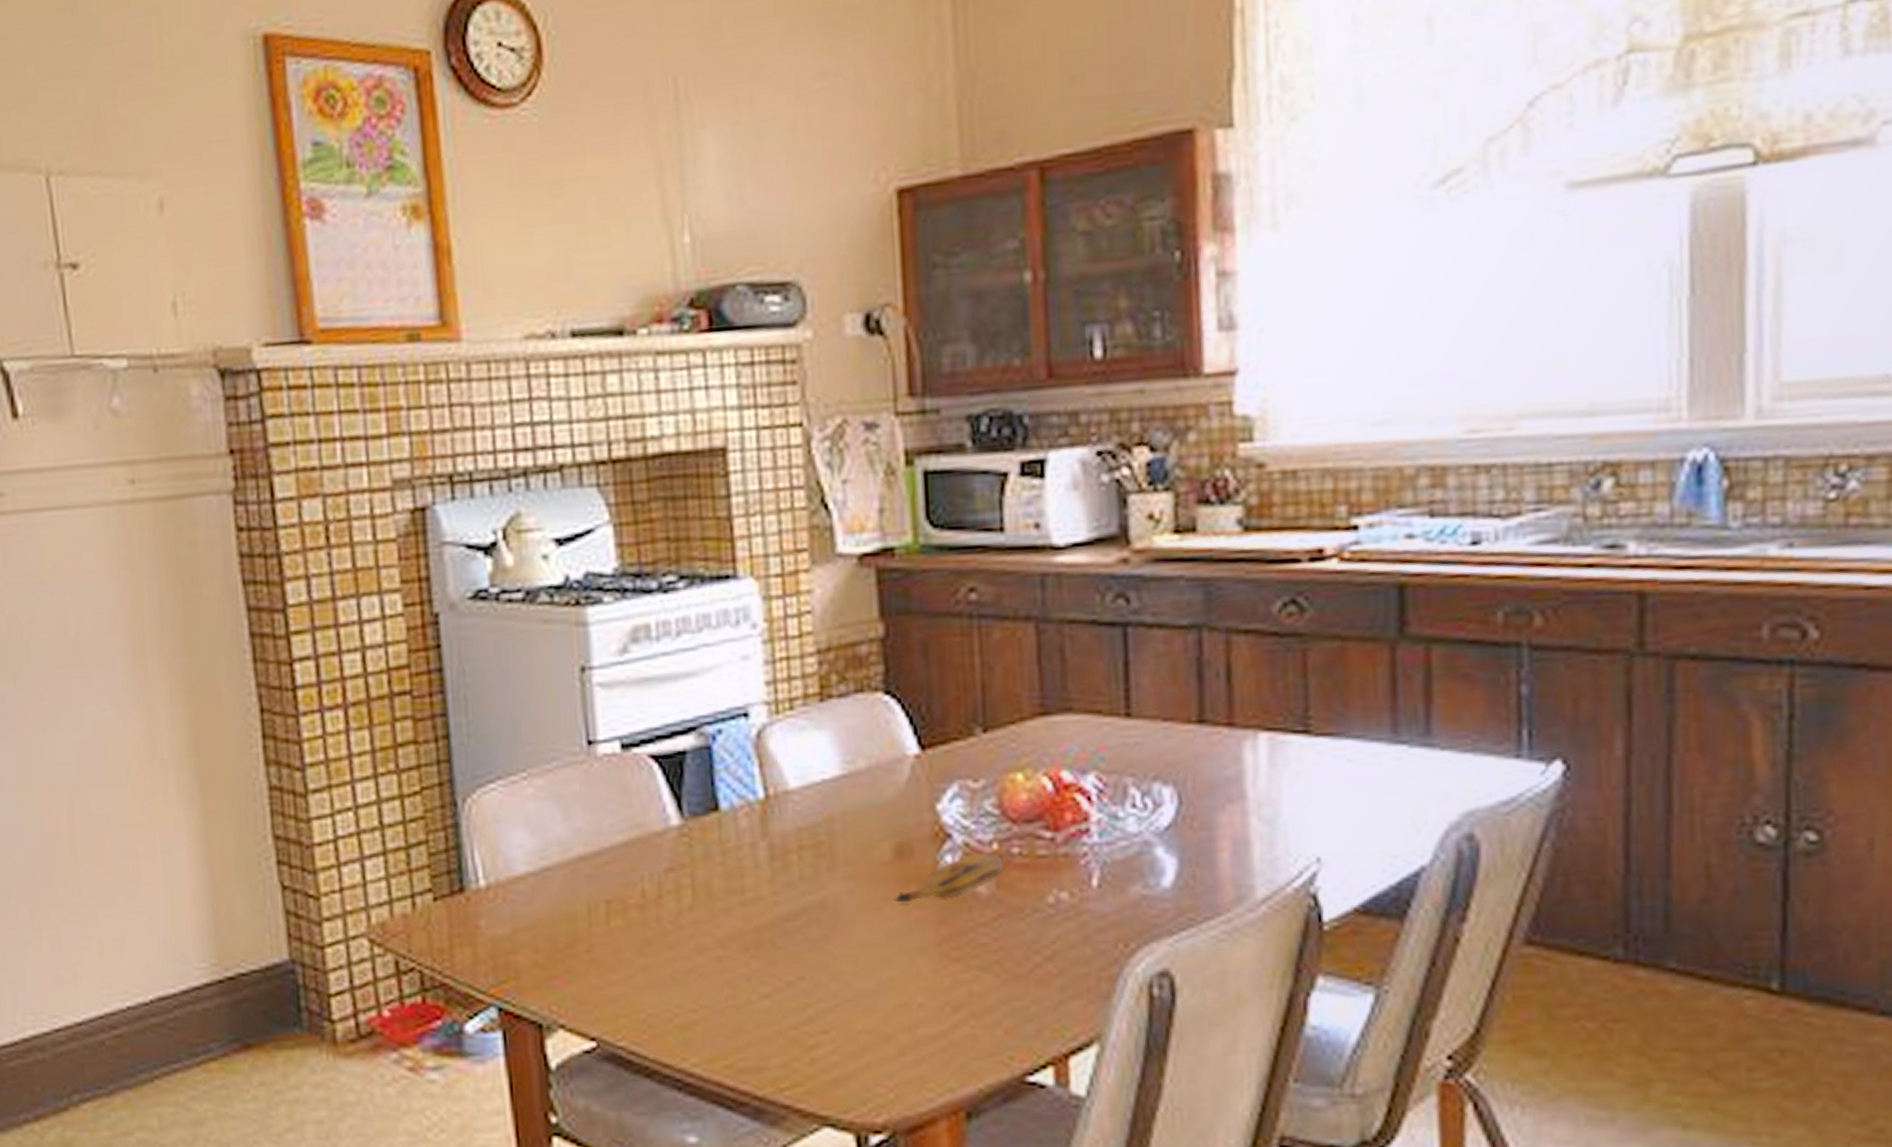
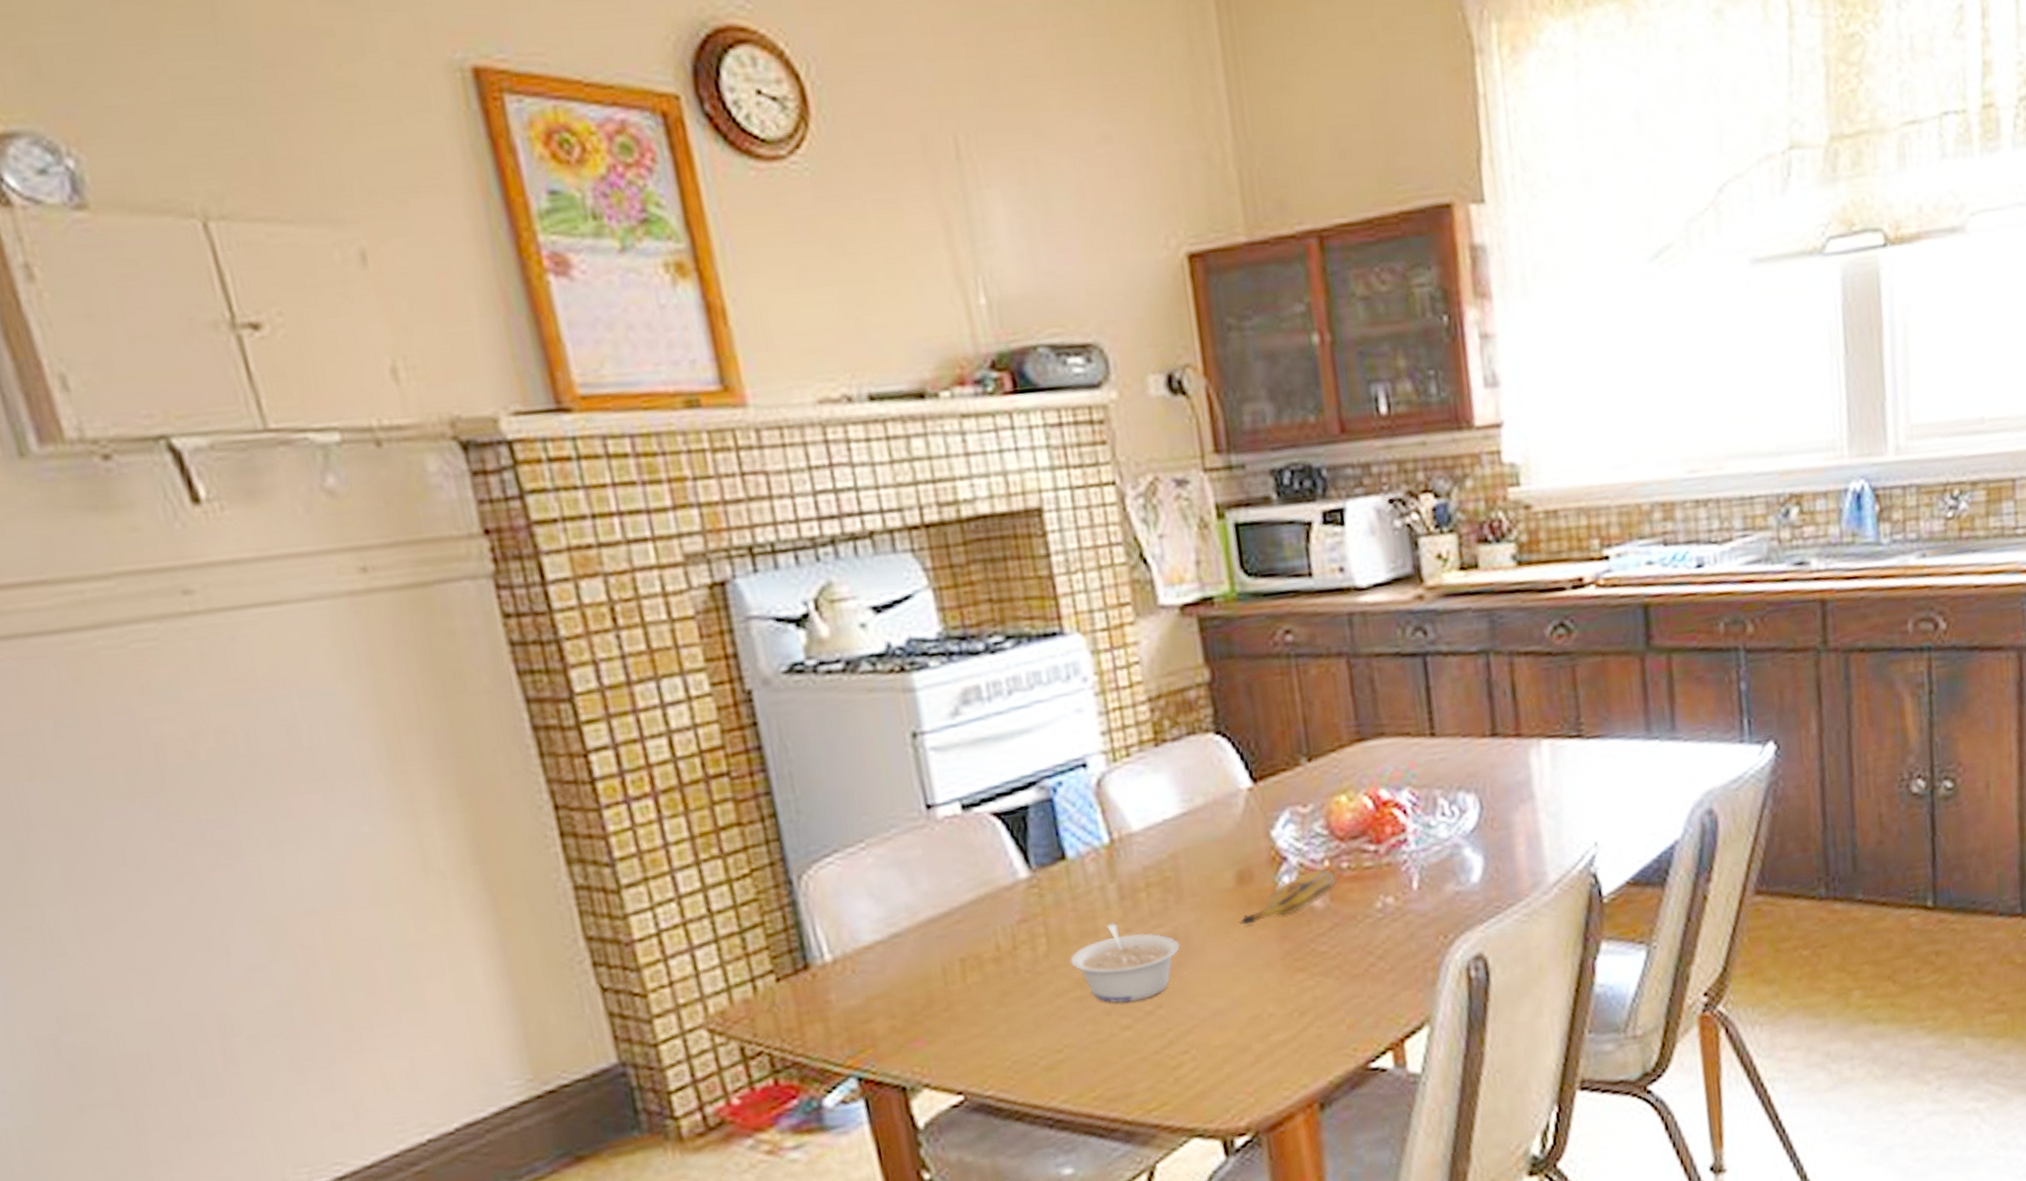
legume: none [714,882,828,969] -> present [1070,922,1180,1004]

